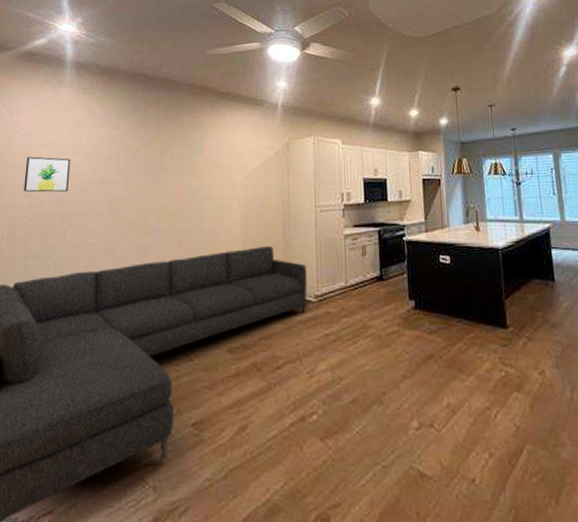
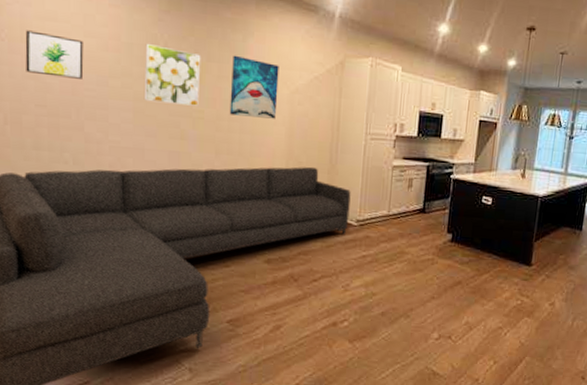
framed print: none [117,153,166,203] -> present [143,44,201,106]
wall art: none [190,152,232,206] -> present [229,55,279,119]

